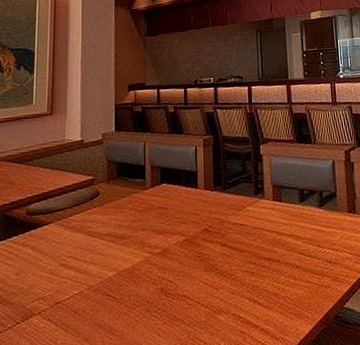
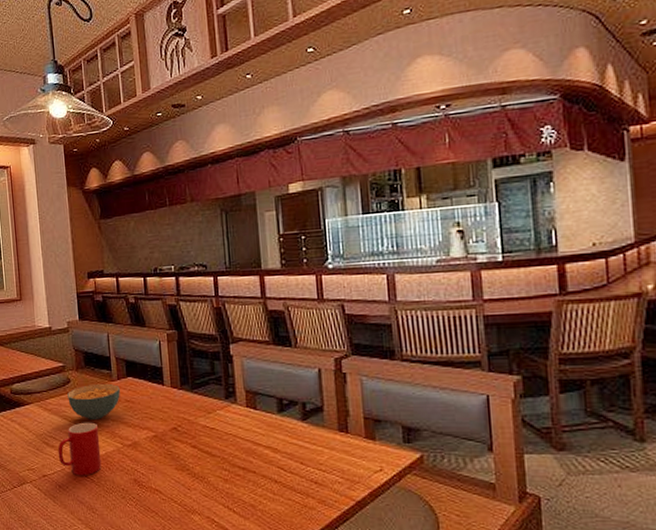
cup: none [77,234,127,297] -> present [57,422,102,476]
cereal bowl: none [95,192,154,233] -> present [67,383,121,421]

